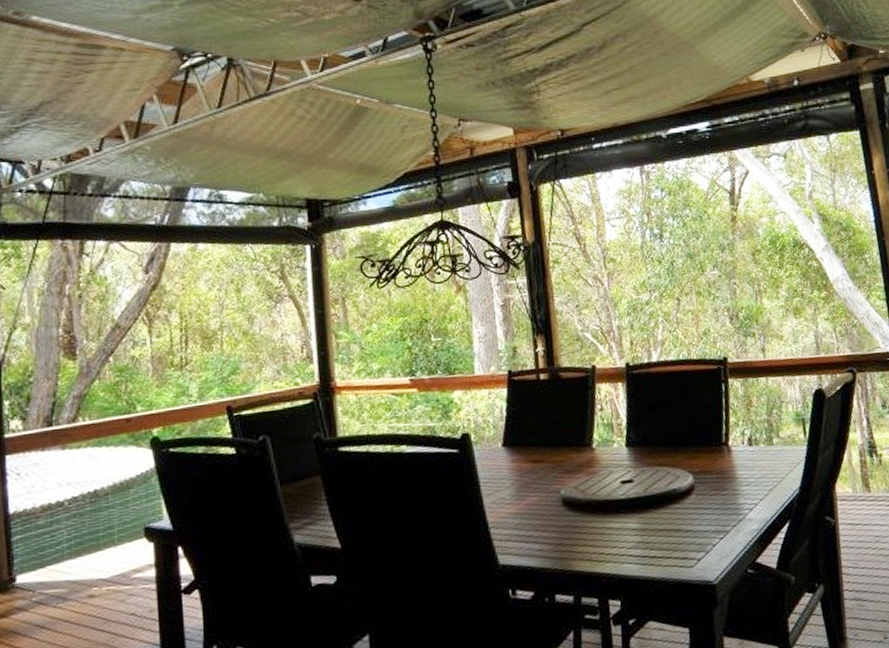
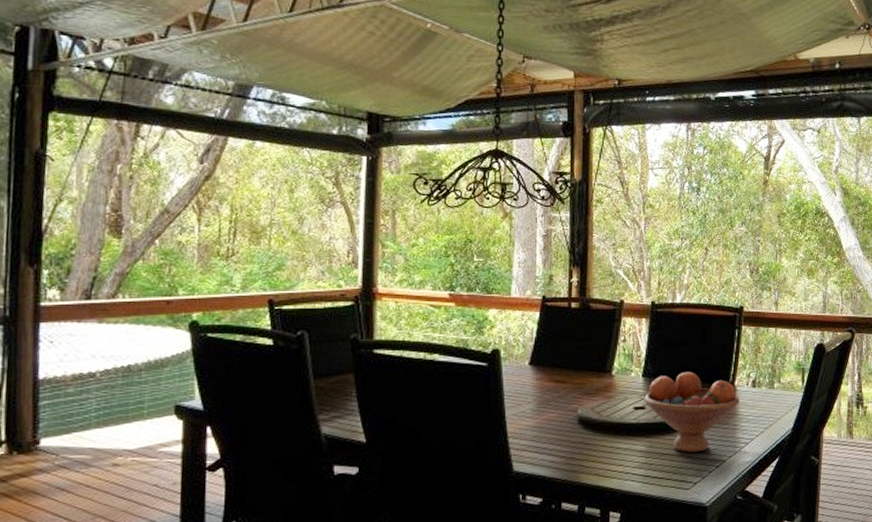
fruit bowl: none [630,435,737,526] -> present [644,371,739,453]

